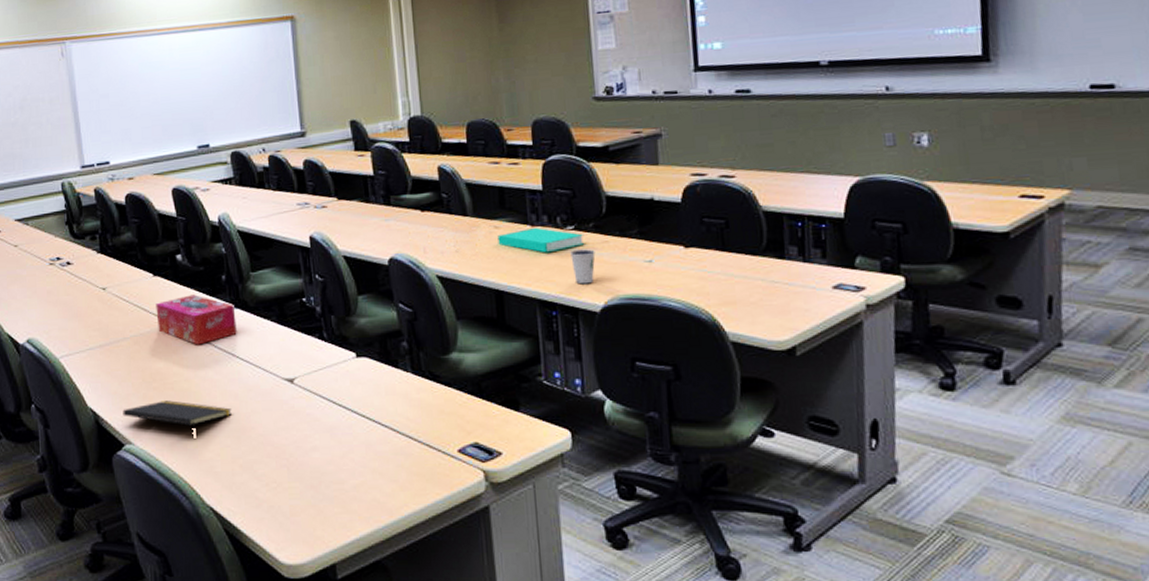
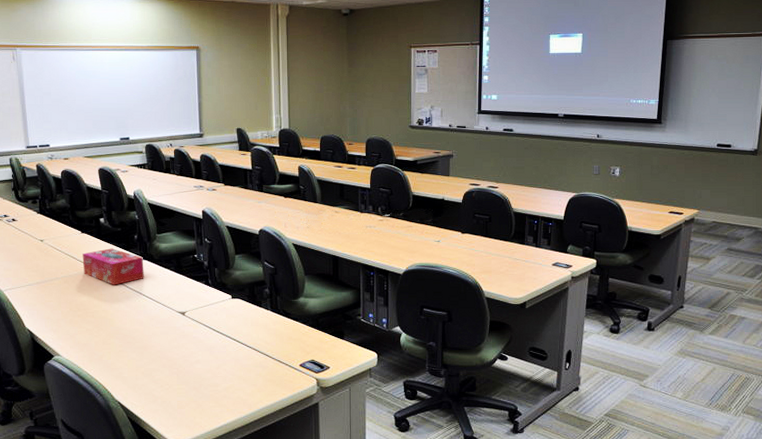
notepad: present [122,400,232,428] -> none [53,325,137,345]
binder: present [497,227,585,253] -> none [337,213,396,232]
dixie cup: present [570,249,596,285] -> none [386,231,403,255]

